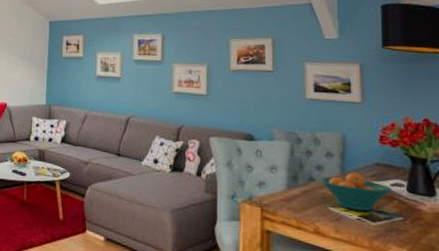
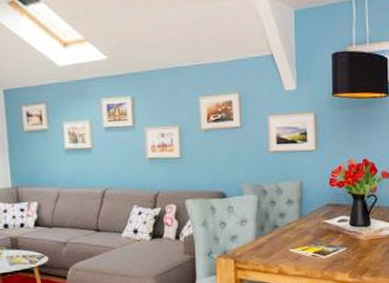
fruit bowl: present [320,172,392,211] -> none [283,214,338,248]

